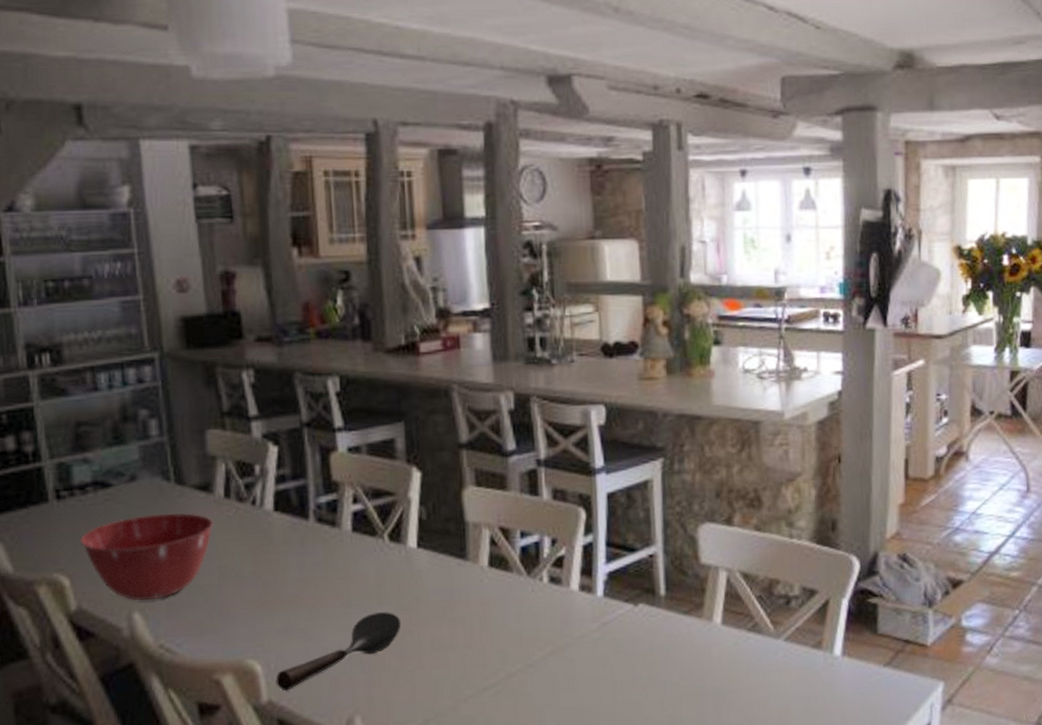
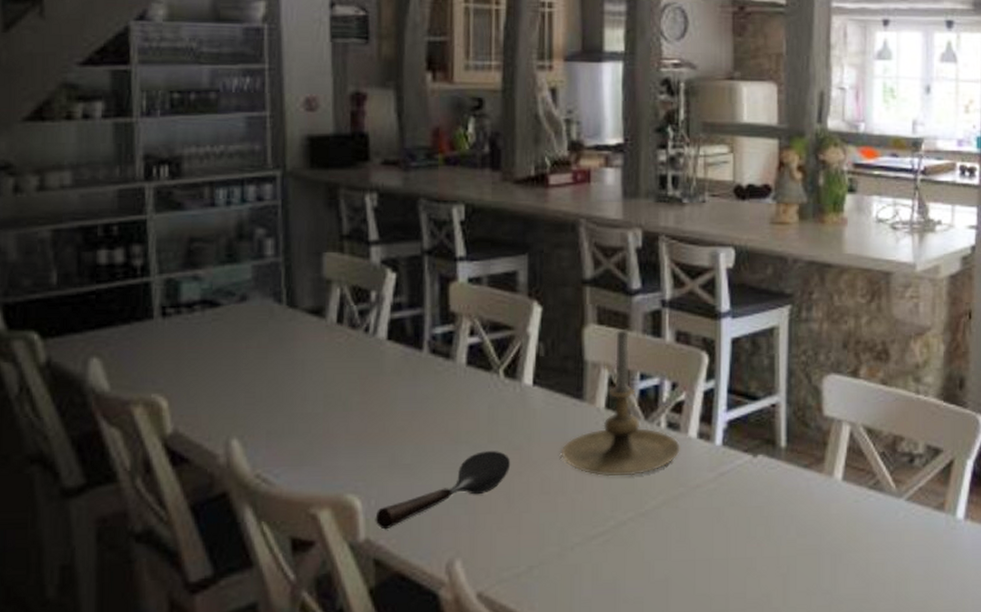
mixing bowl: present [80,513,213,601] -> none [183,336,323,427]
candle holder: none [448,489,563,632] -> present [560,328,680,477]

